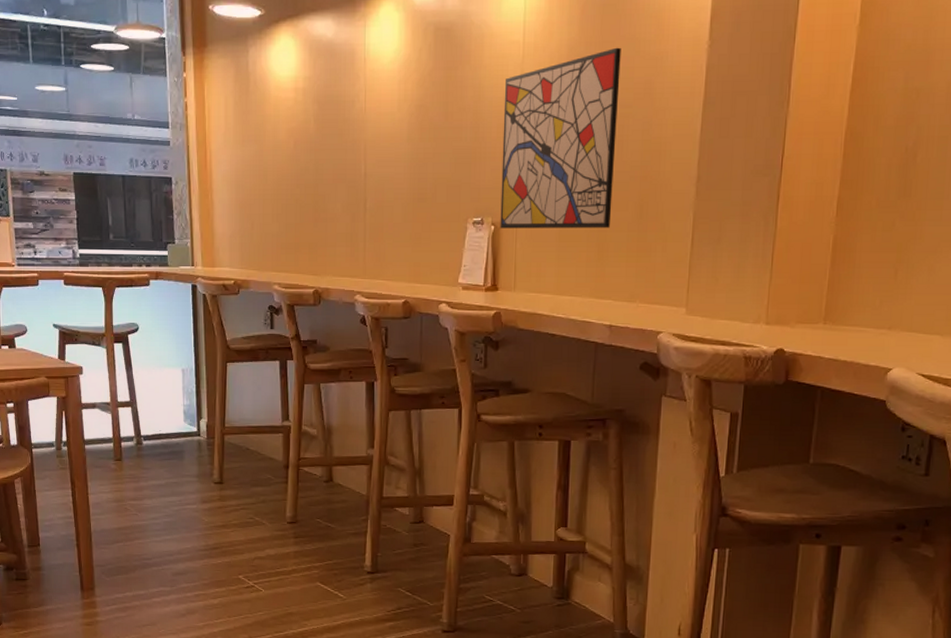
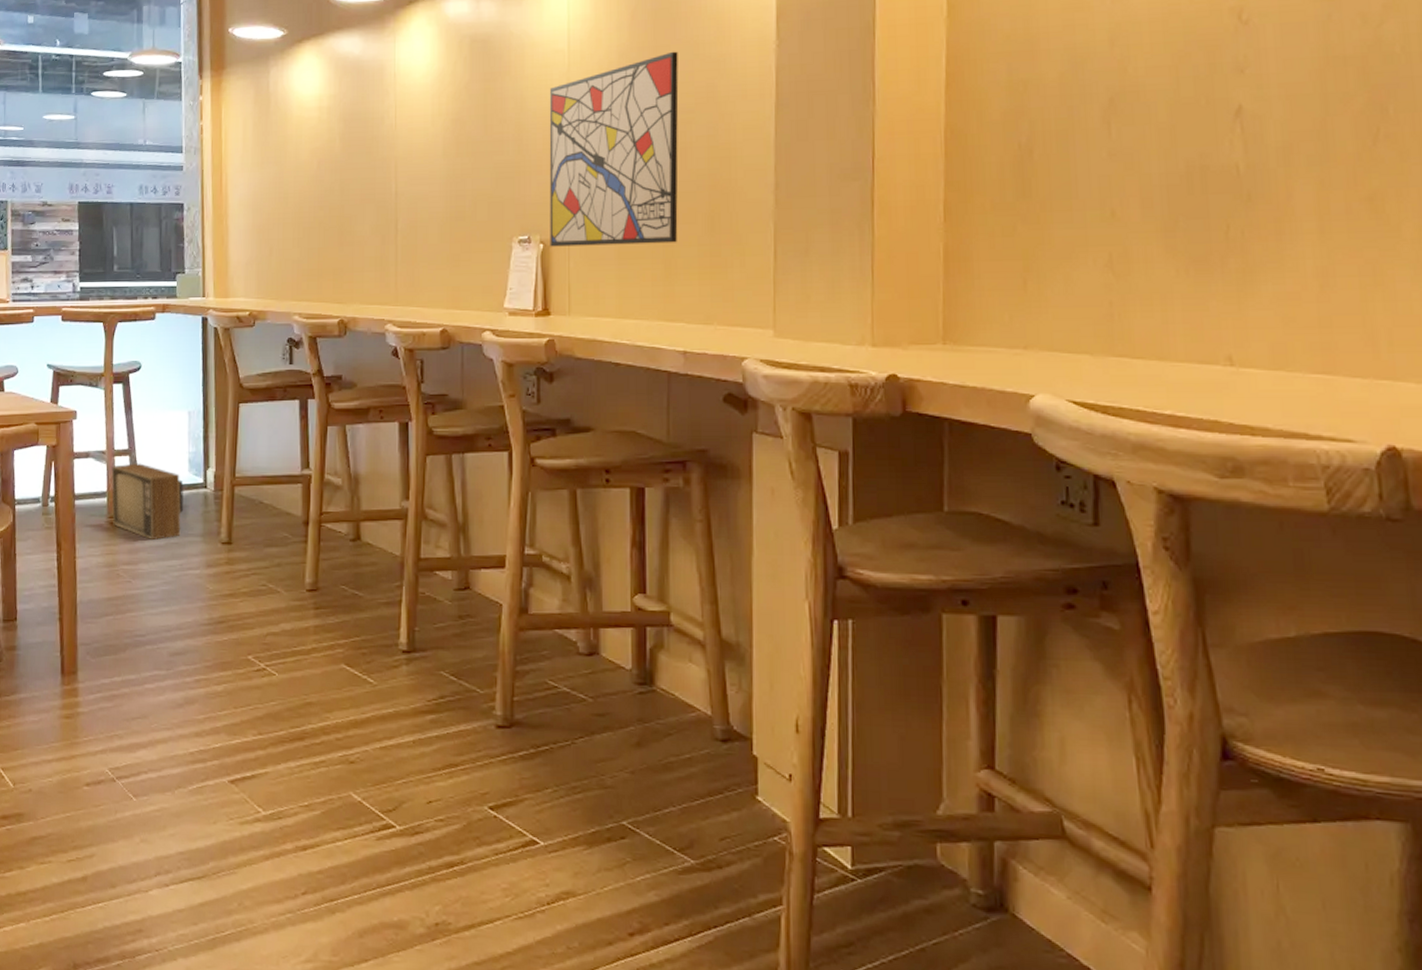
speaker: none [116,413,181,479] -> present [111,463,184,540]

